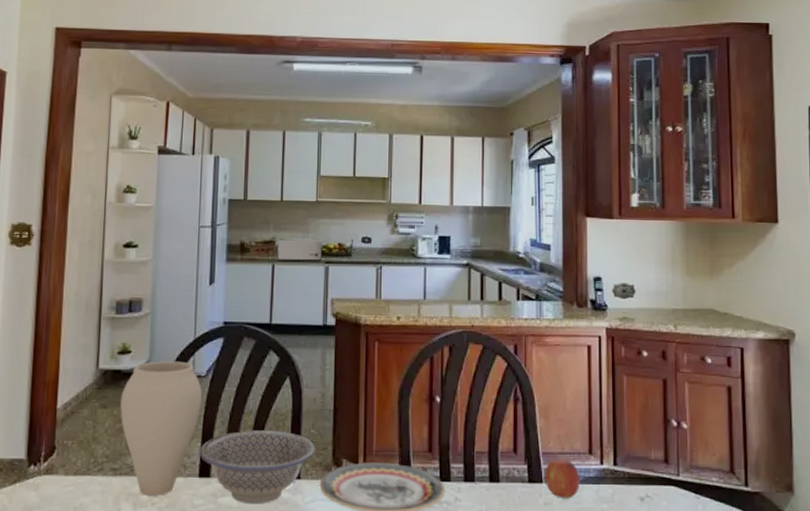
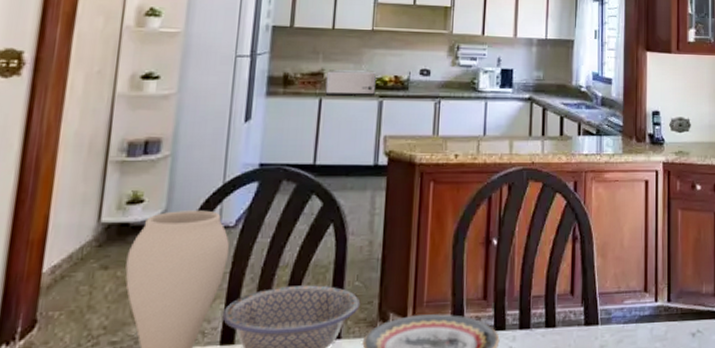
fruit: present [545,460,580,498] -> none [601,299,636,340]

